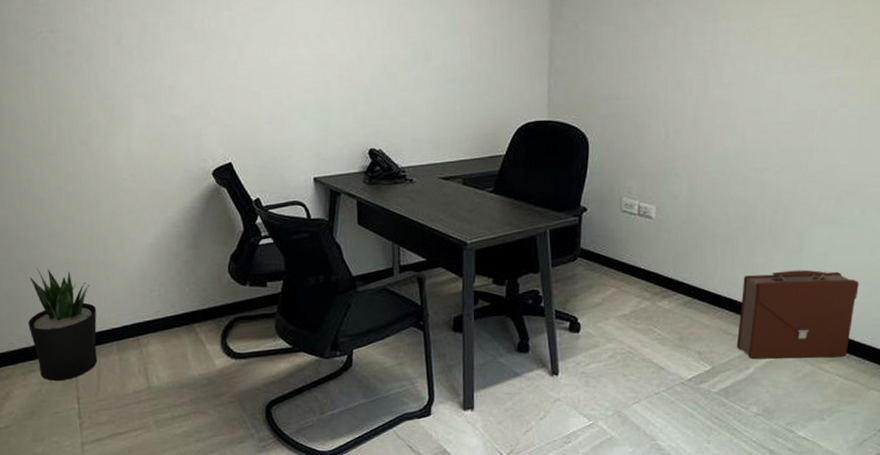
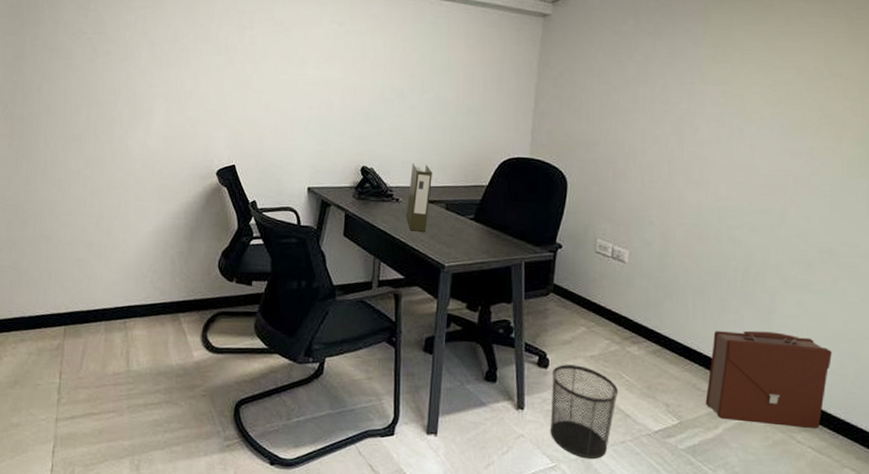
planter: present [27,268,98,381] -> none [27,242,92,354]
binder: none [422,139,446,211] -> present [406,163,432,232]
waste bin: none [585,325,651,413] -> present [551,364,619,460]

